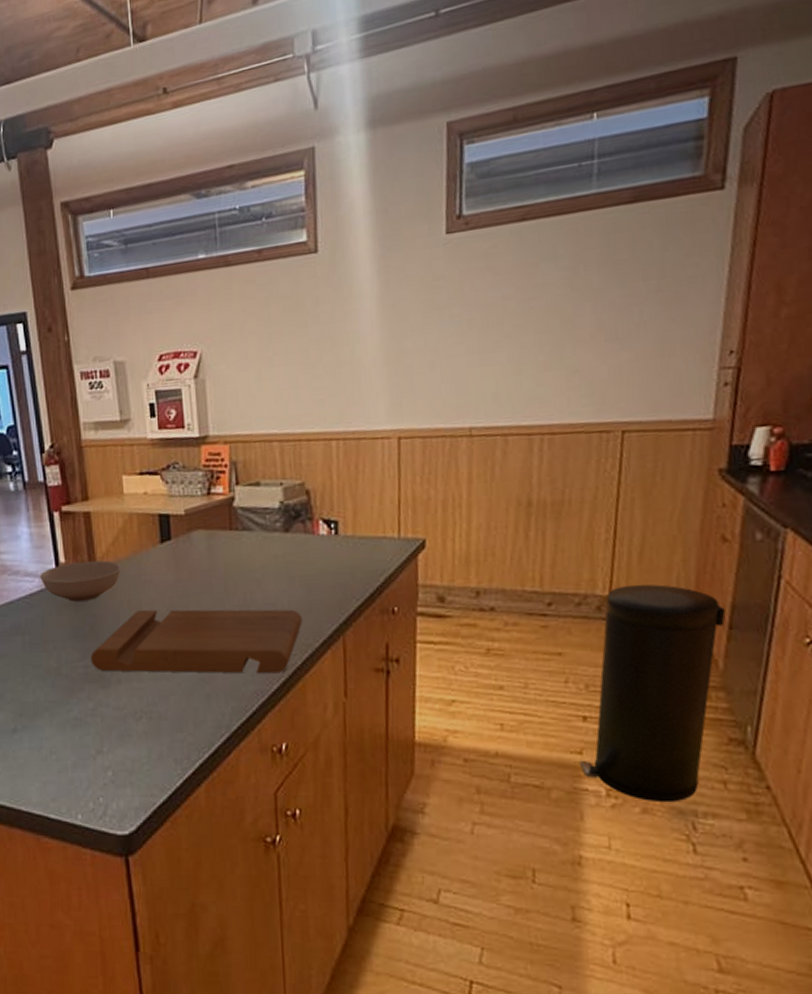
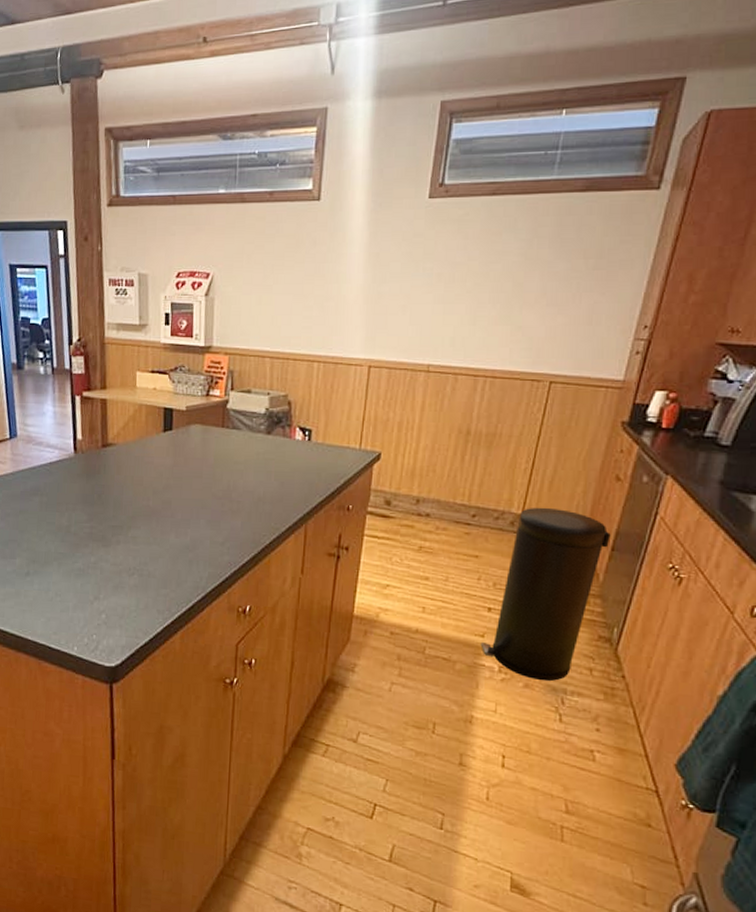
bowl: present [40,560,121,602] -> none [59,440,128,473]
cutting board: present [90,609,303,674] -> none [95,486,274,549]

